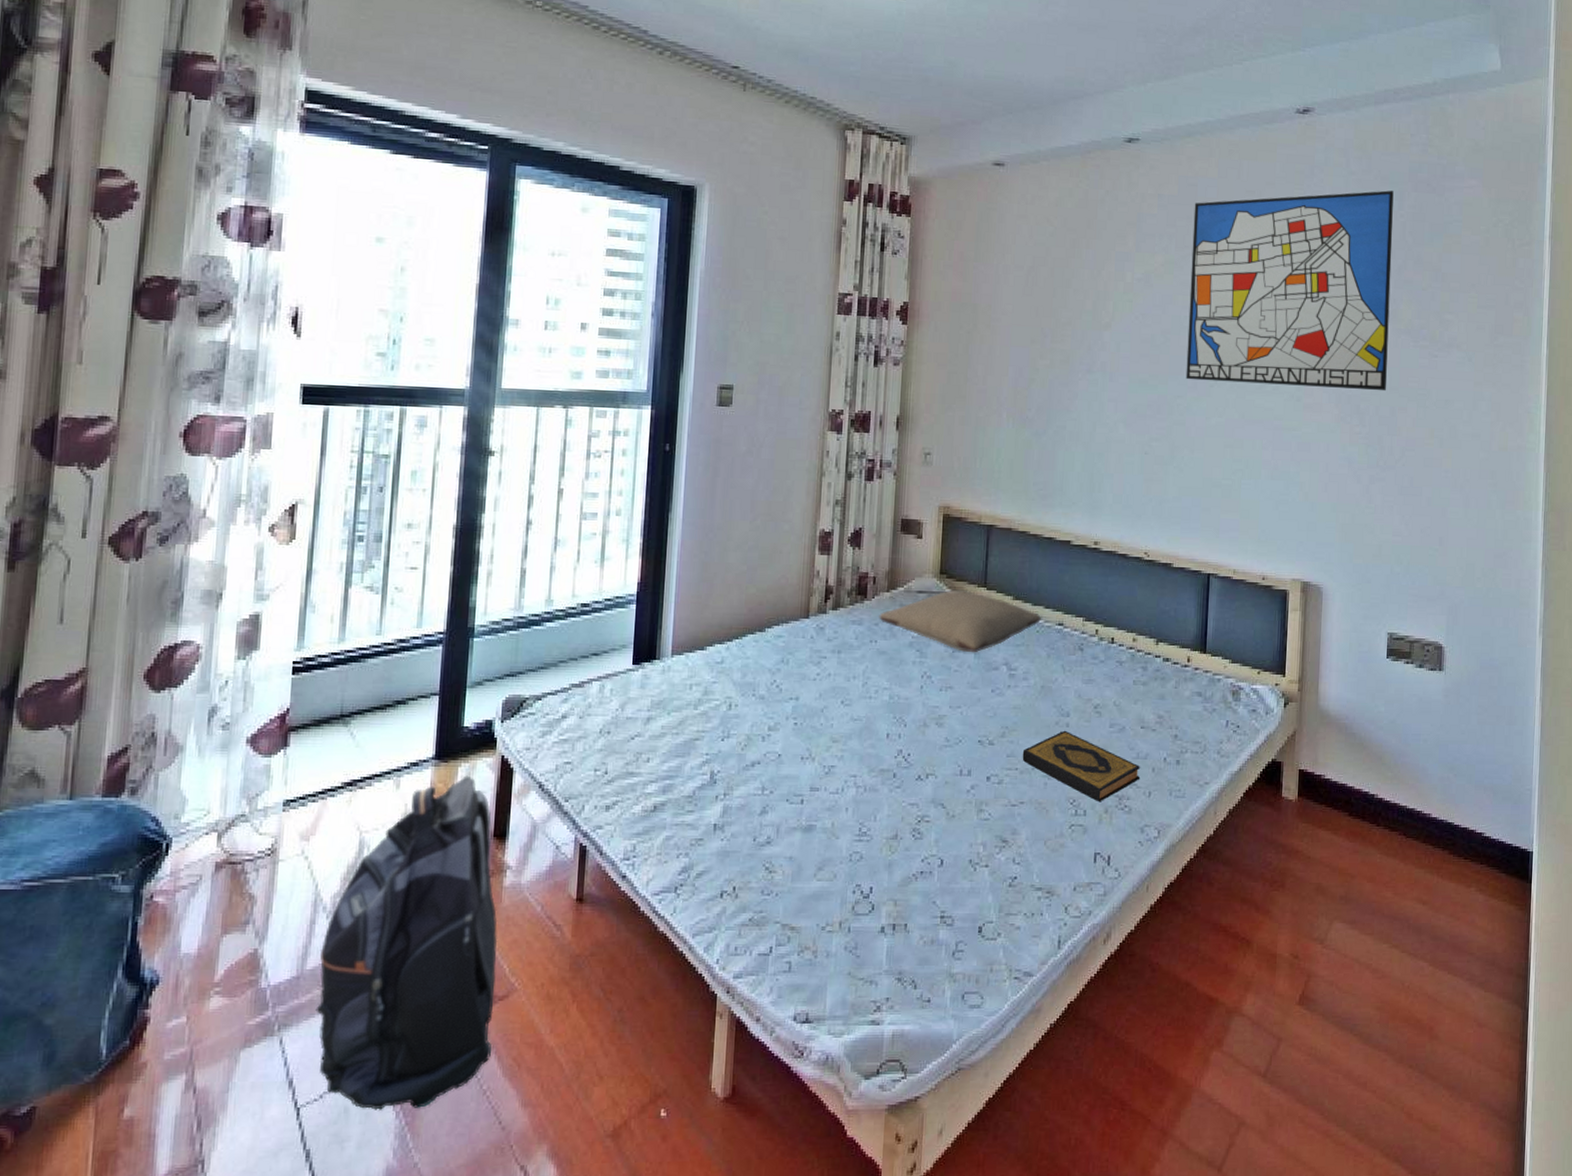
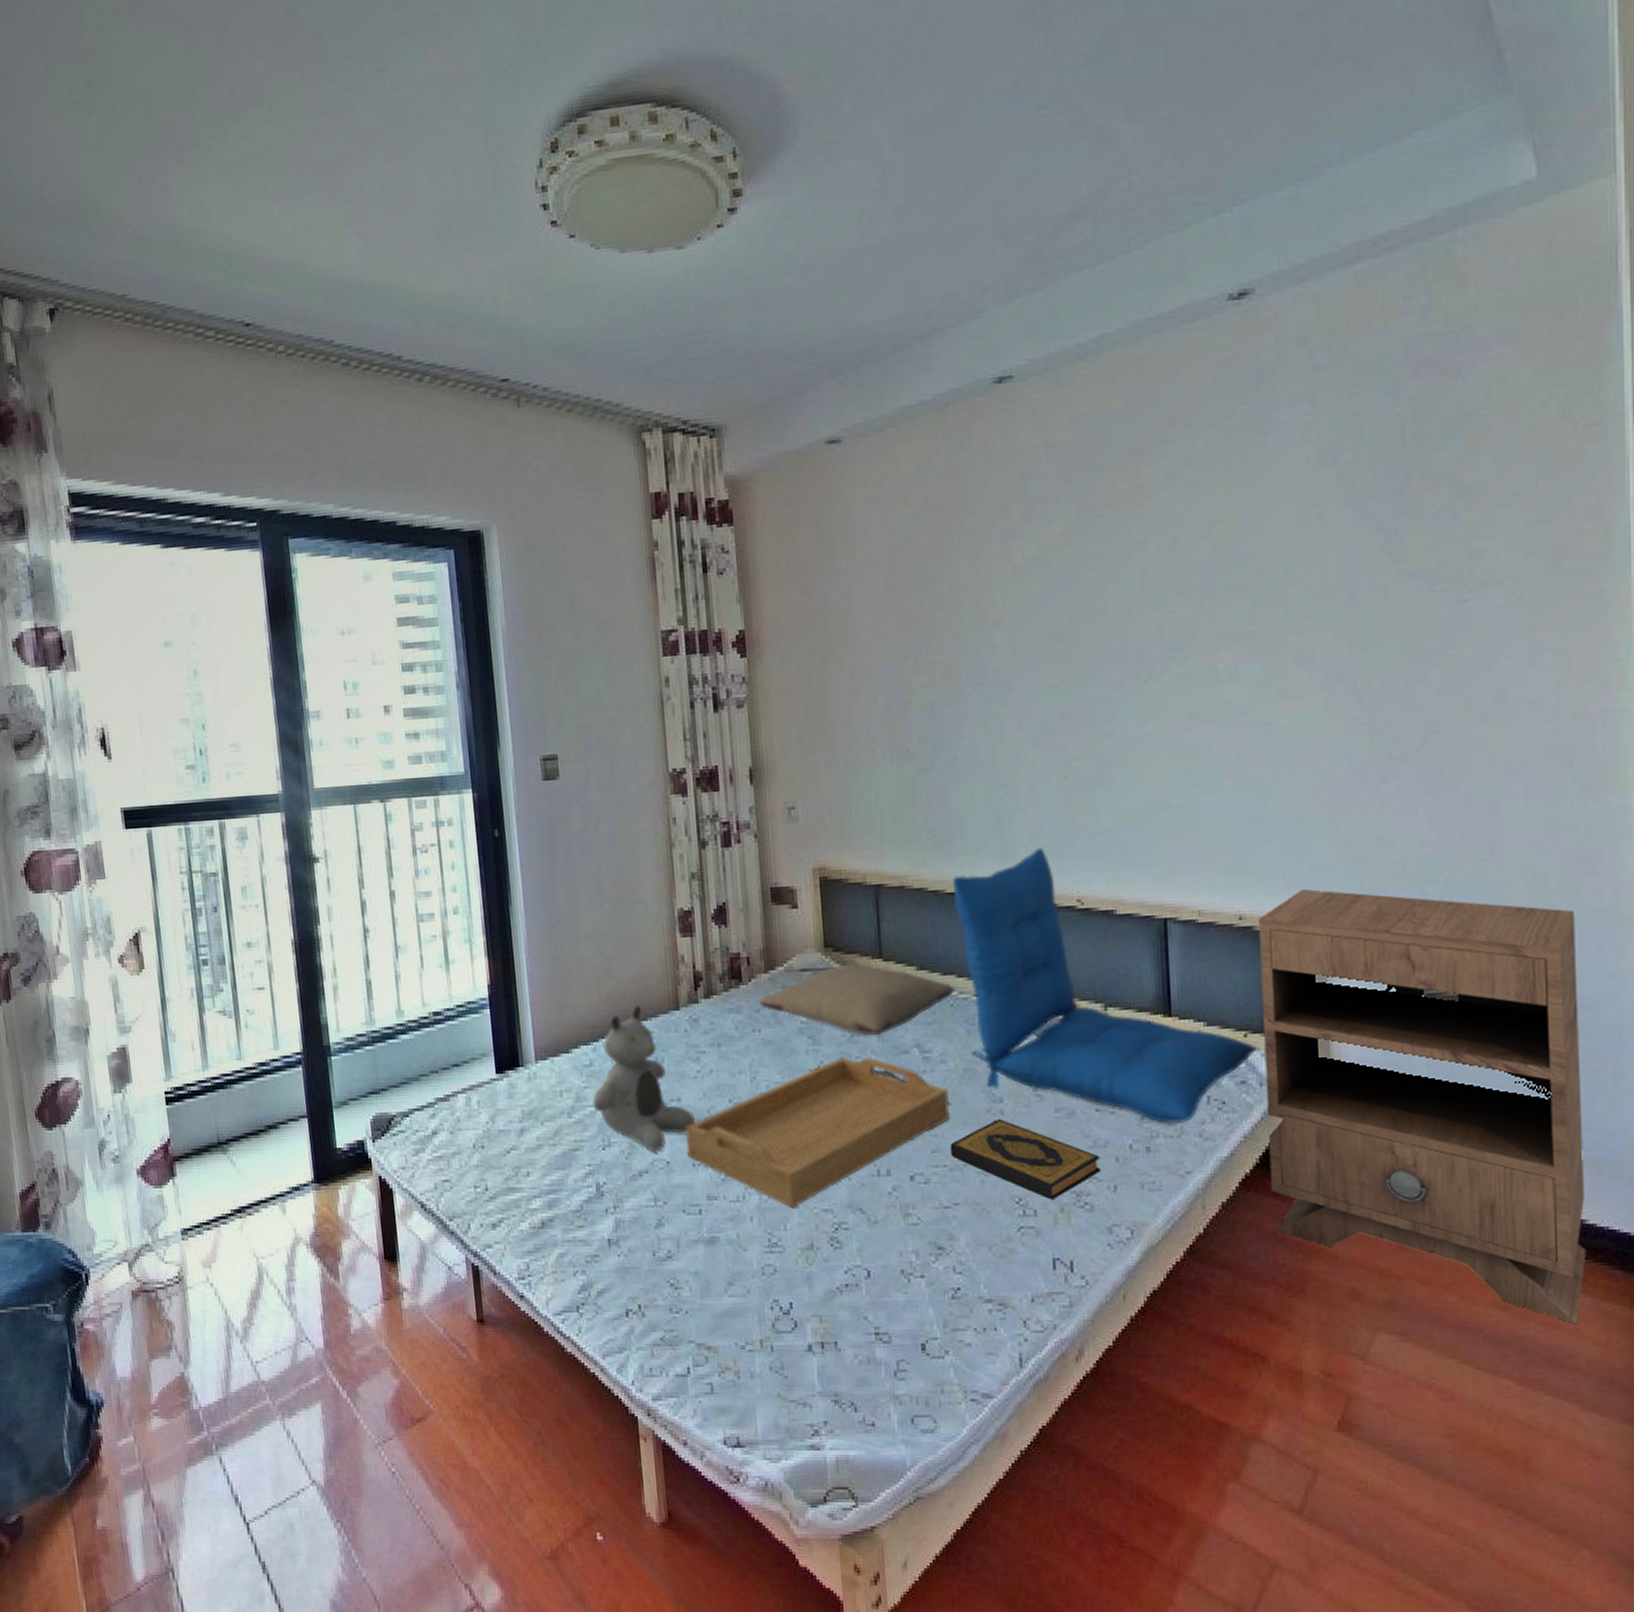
backpack: present [315,775,498,1110] -> none [240,1198,419,1527]
teddy bear: none [717,611,810,746] -> present [591,1005,696,1153]
serving tray: none [797,669,1026,802] -> present [685,1057,951,1209]
seat cushion: none [1048,507,1266,743] -> present [952,847,1256,1124]
wall art: present [1185,190,1394,391] -> none [1096,382,1395,678]
nightstand: none [1266,560,1491,915] -> present [1259,889,1587,1323]

